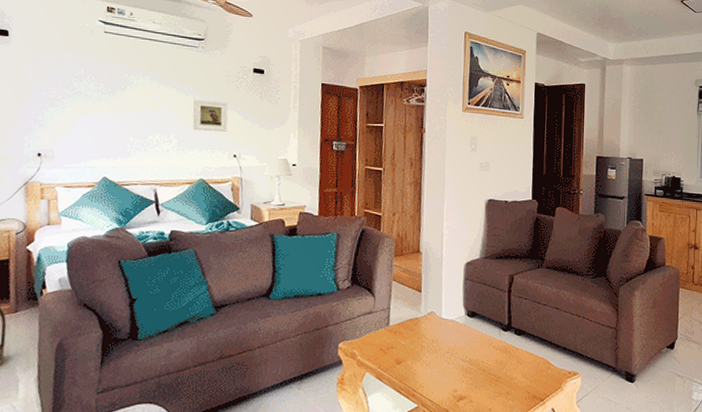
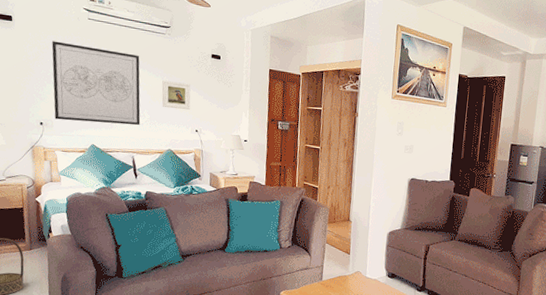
wall art: none [56,58,167,153] -> present [51,41,141,126]

